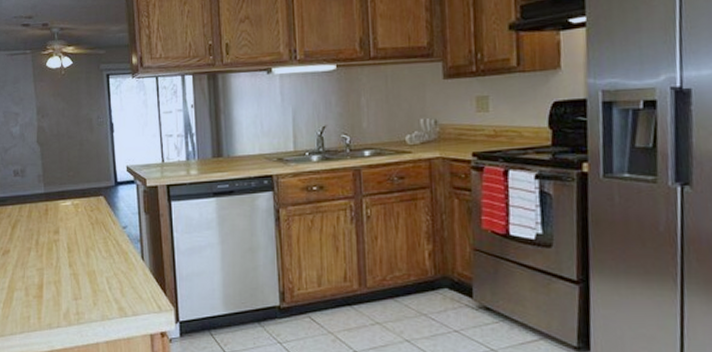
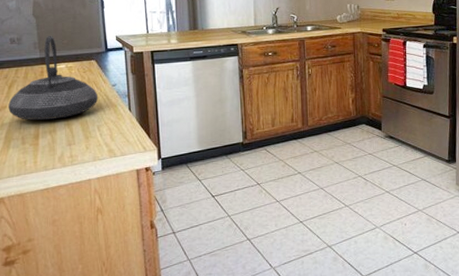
teapot: none [11,166,107,269] -> present [8,35,99,121]

